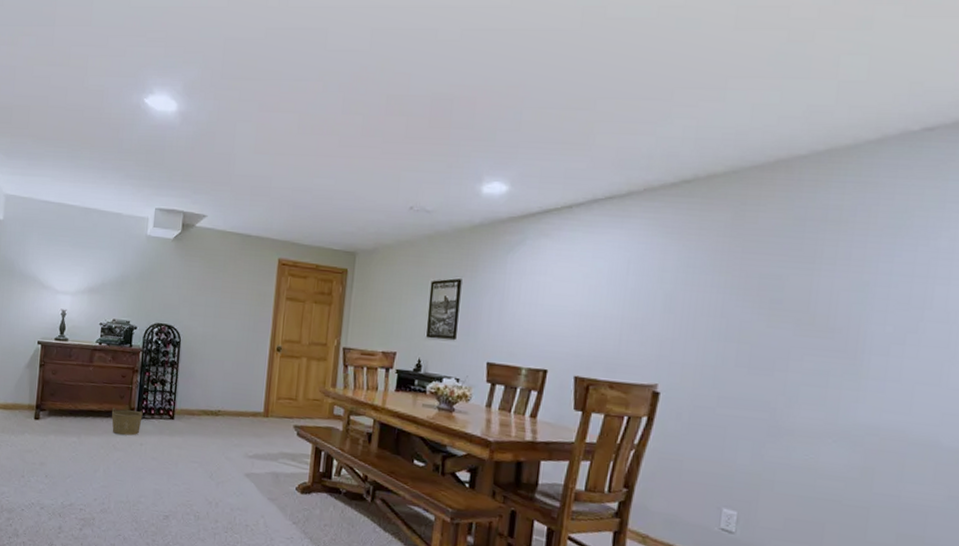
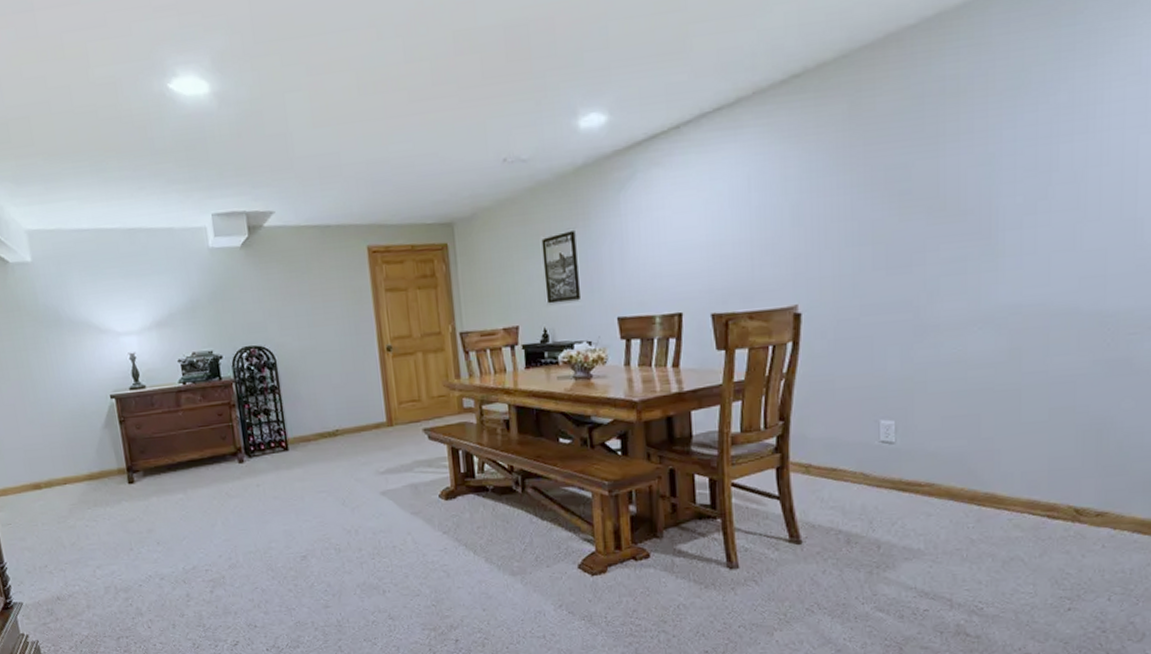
basket: present [112,407,143,436] -> none [216,448,253,481]

